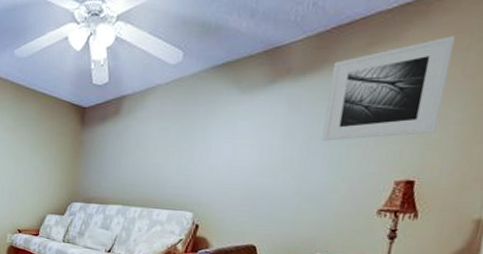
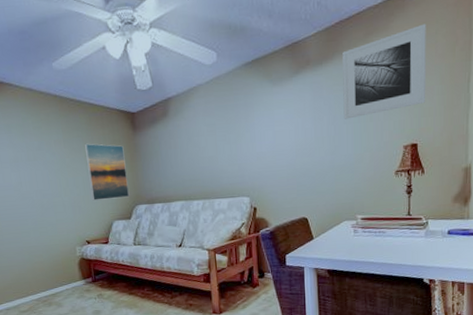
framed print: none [30,133,69,193] -> present [84,143,129,201]

